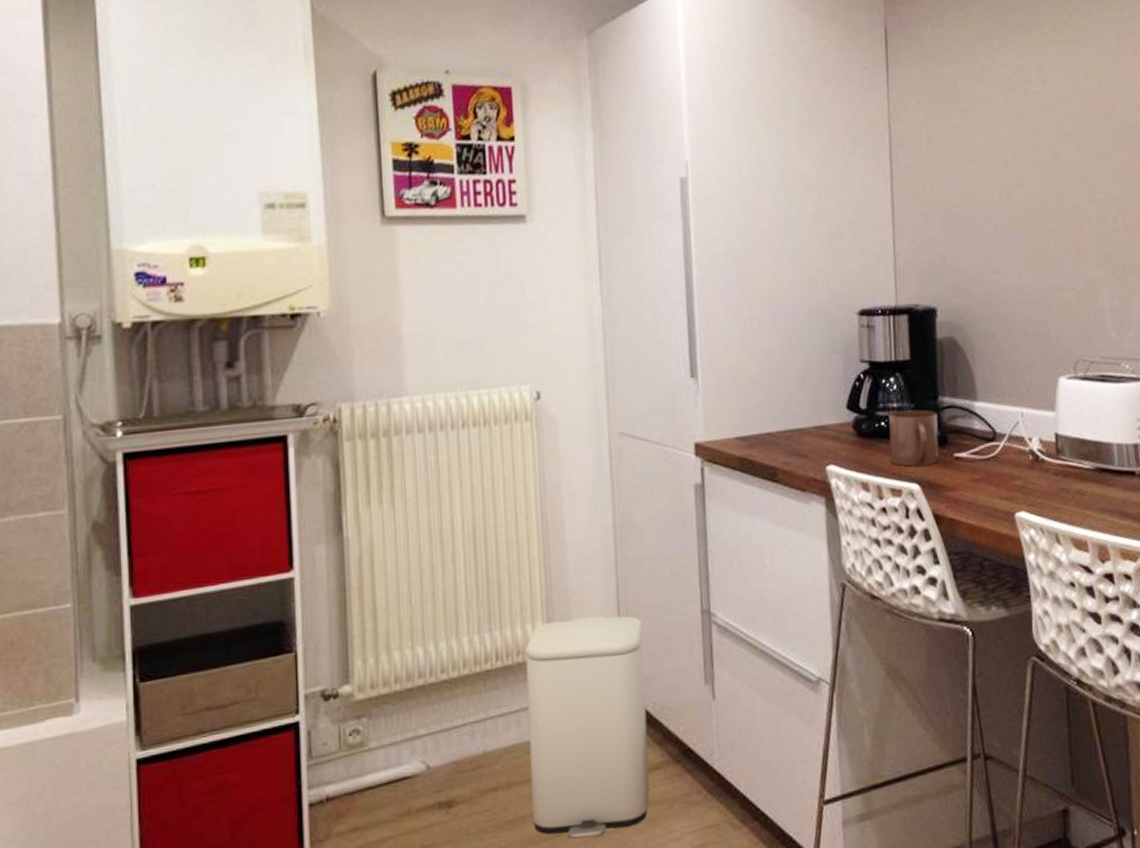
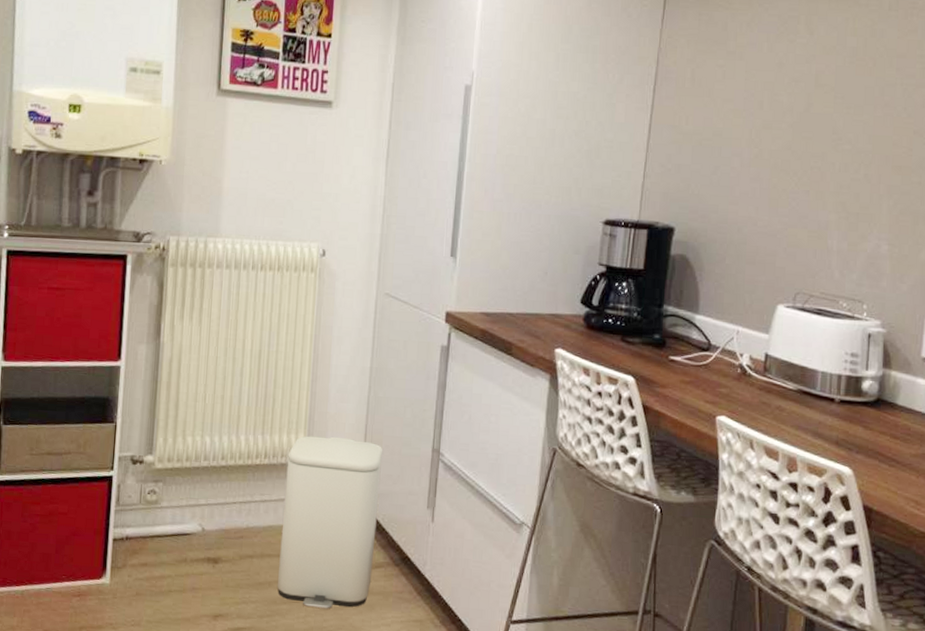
mug: present [888,409,940,467] -> none [612,312,661,363]

